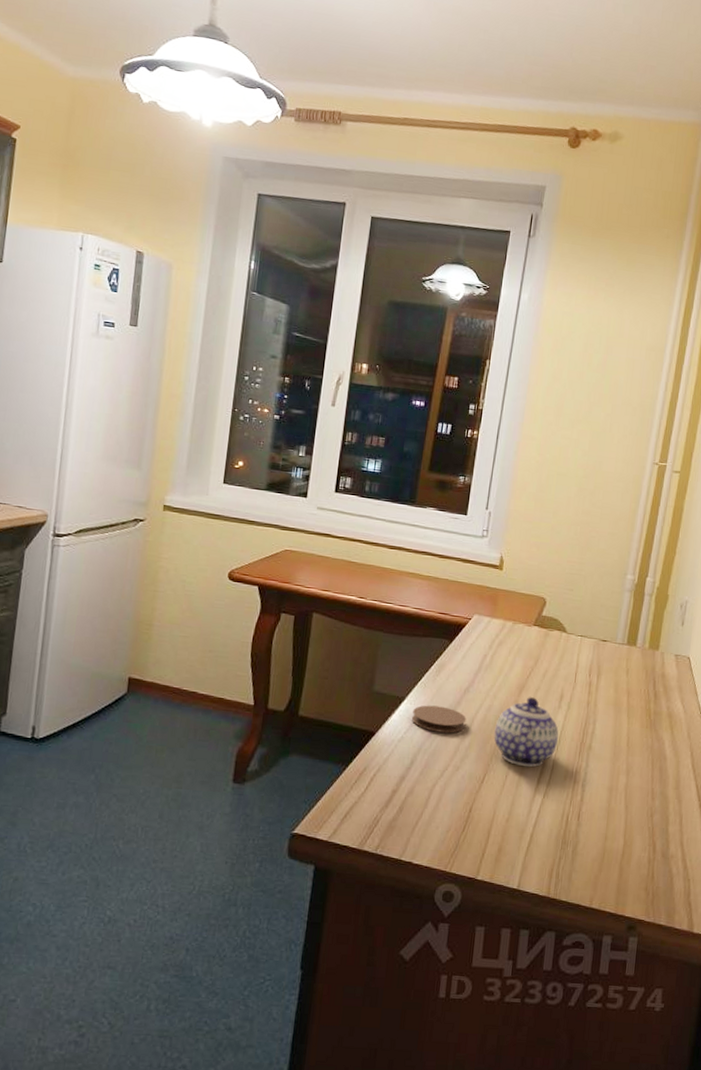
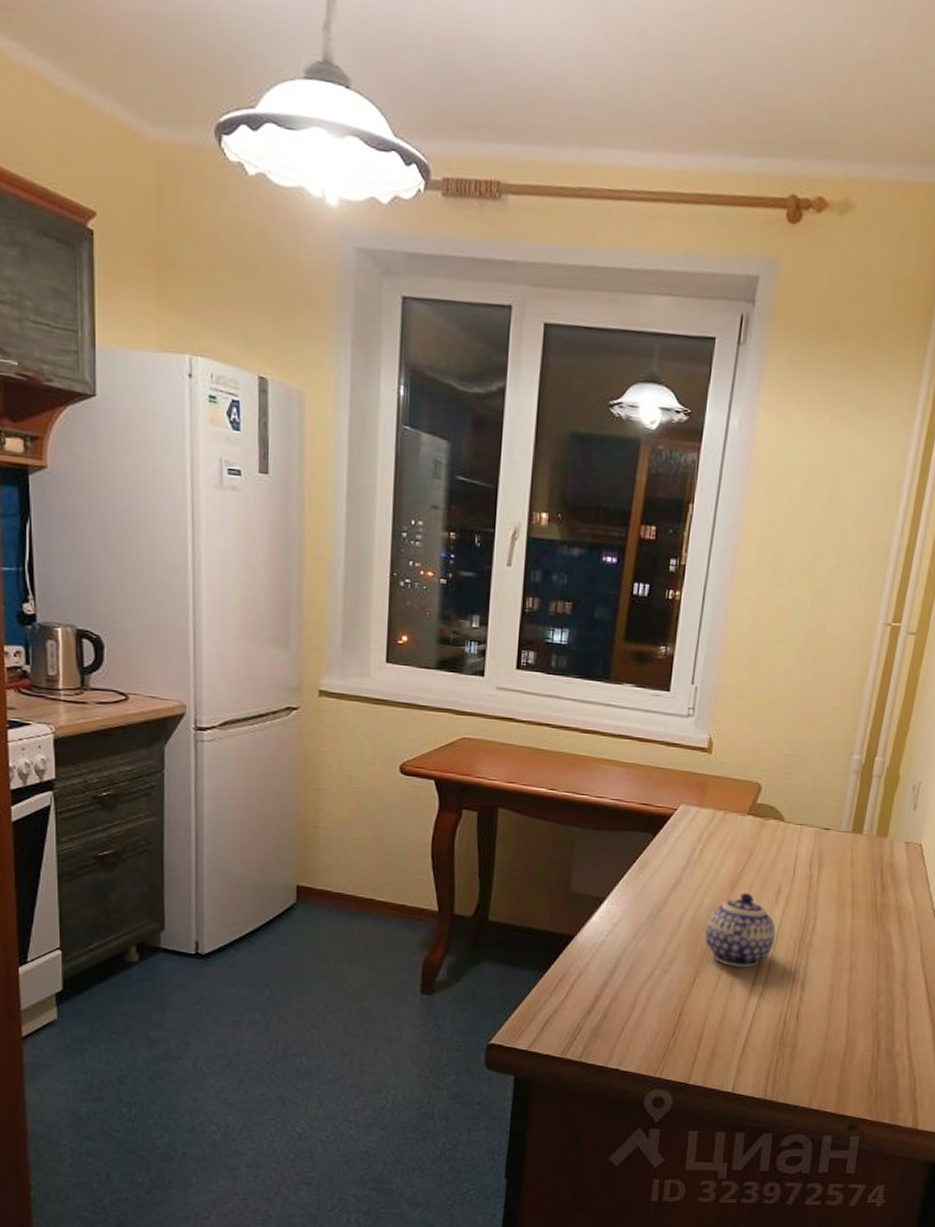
coaster: present [411,705,467,733] -> none [613,905,674,935]

